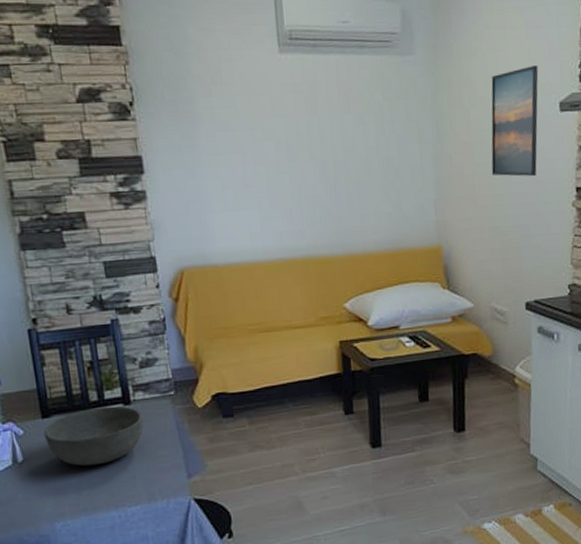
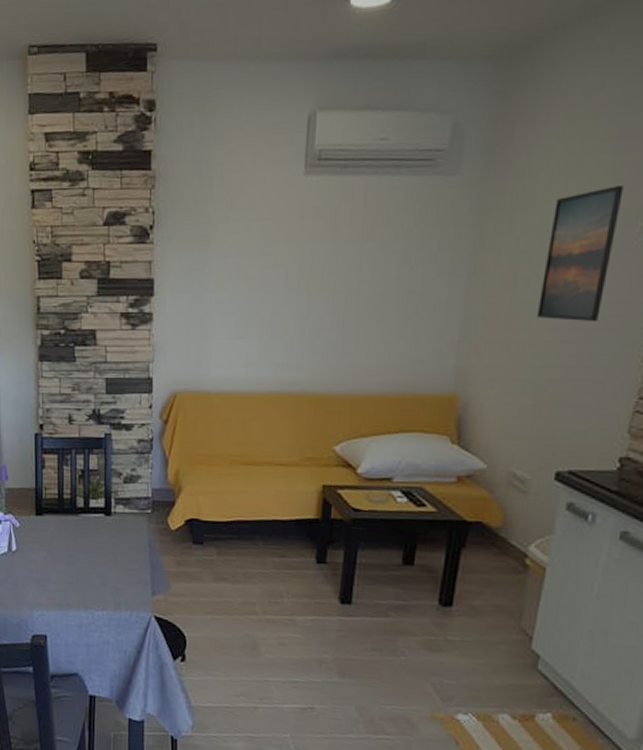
bowl: present [43,406,144,466] -> none [35,513,121,567]

